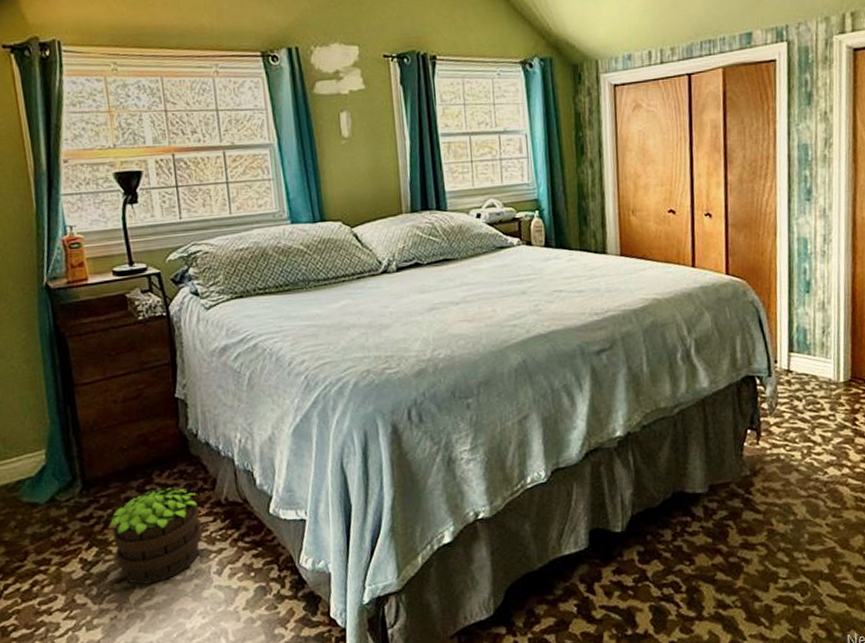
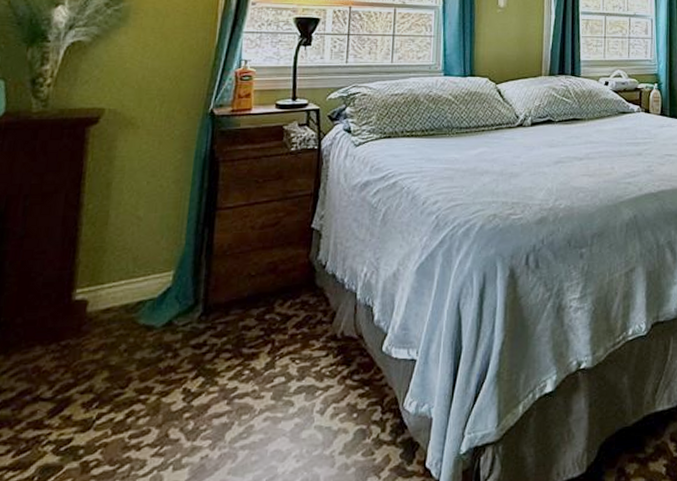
potted plant: present [109,487,202,585] -> none [220,318,314,421]

